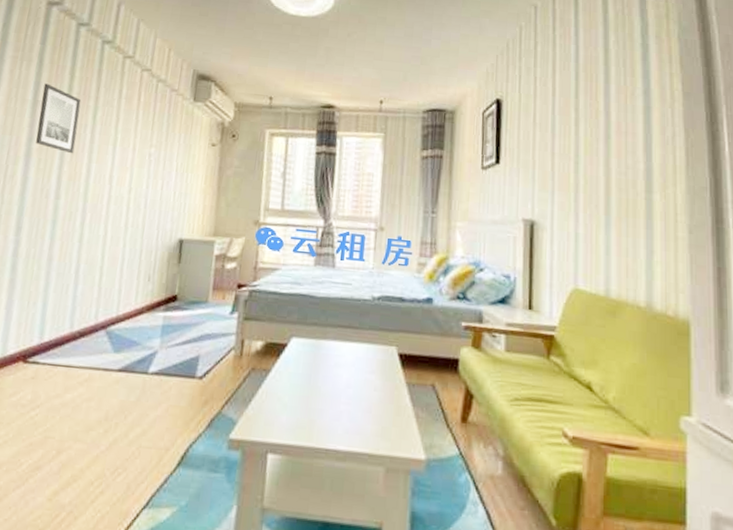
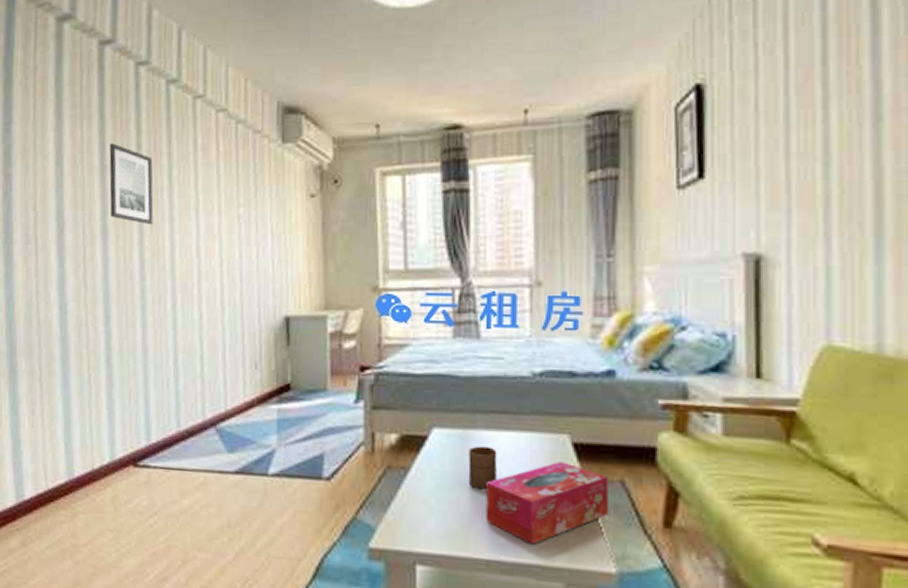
cup: none [316,353,341,390] -> present [468,446,497,489]
tissue box: none [327,368,423,436] -> present [485,461,610,545]

